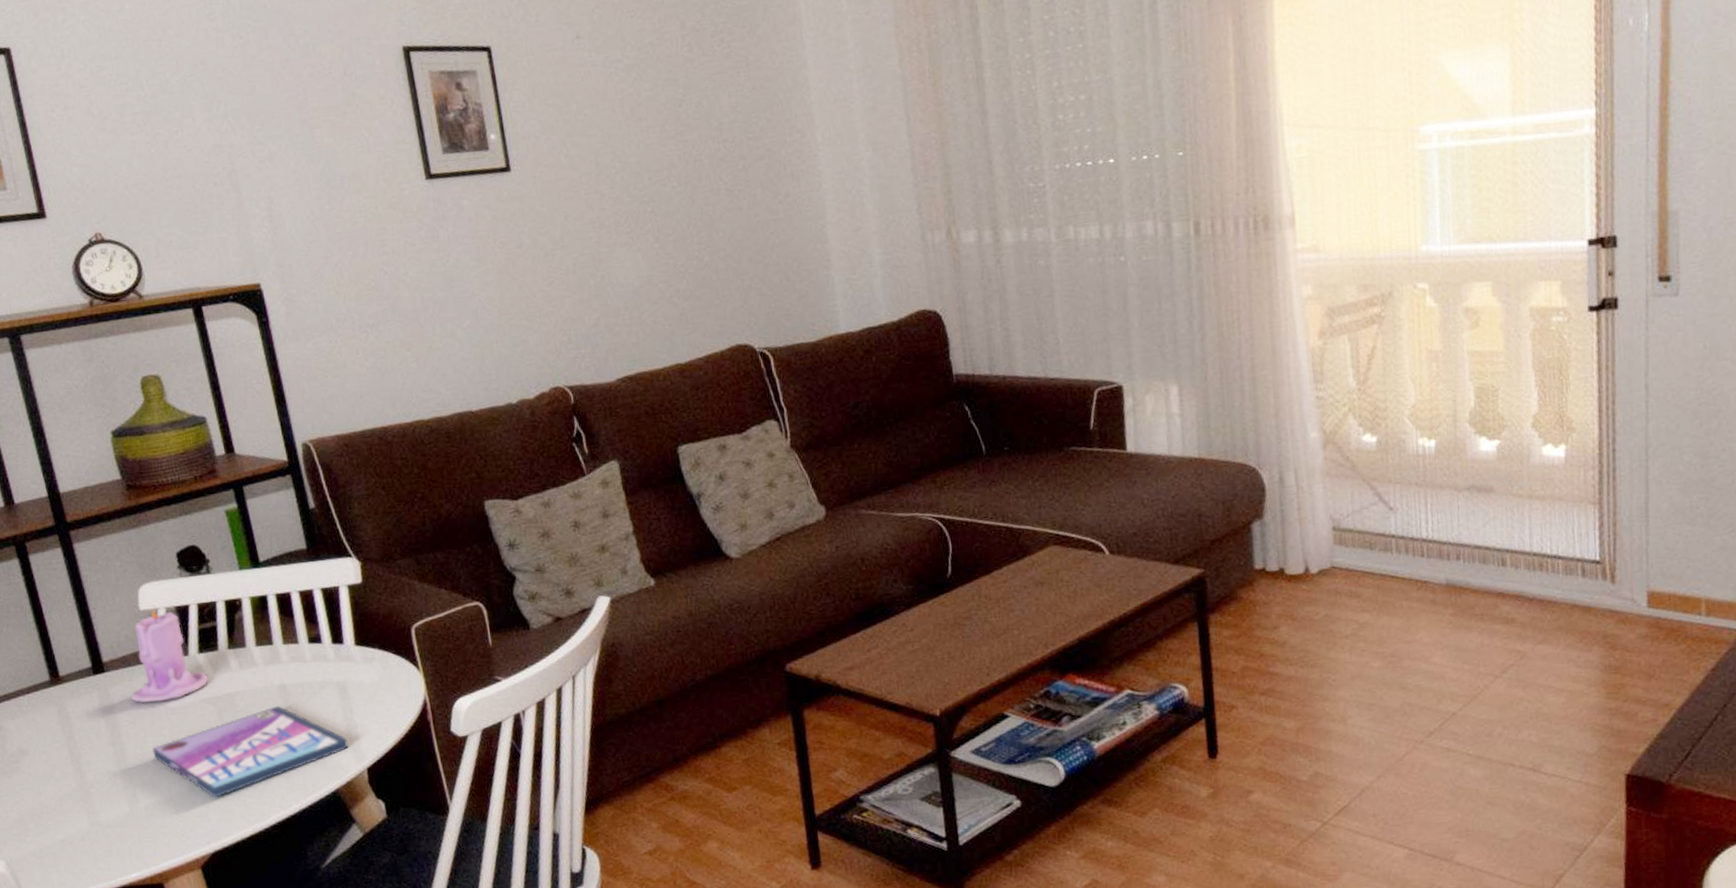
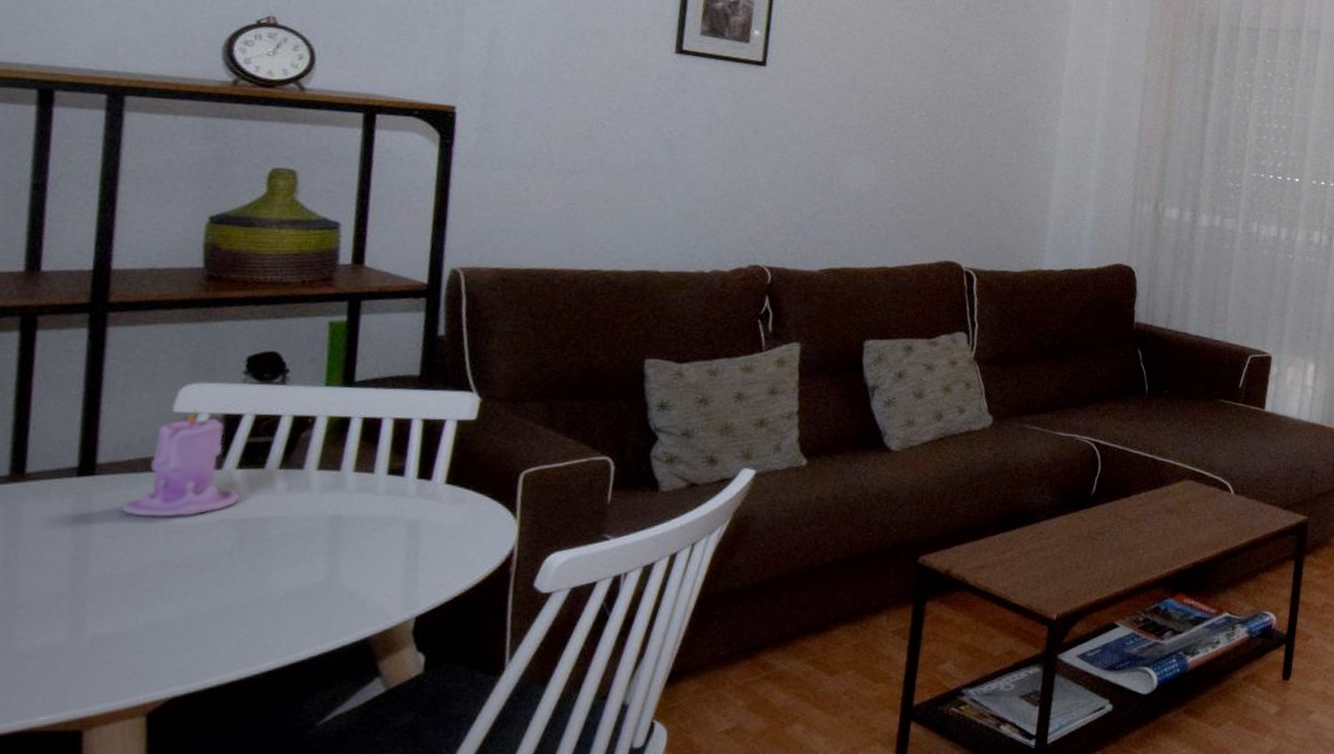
video game case: present [152,705,349,798] -> none [128,537,401,634]

